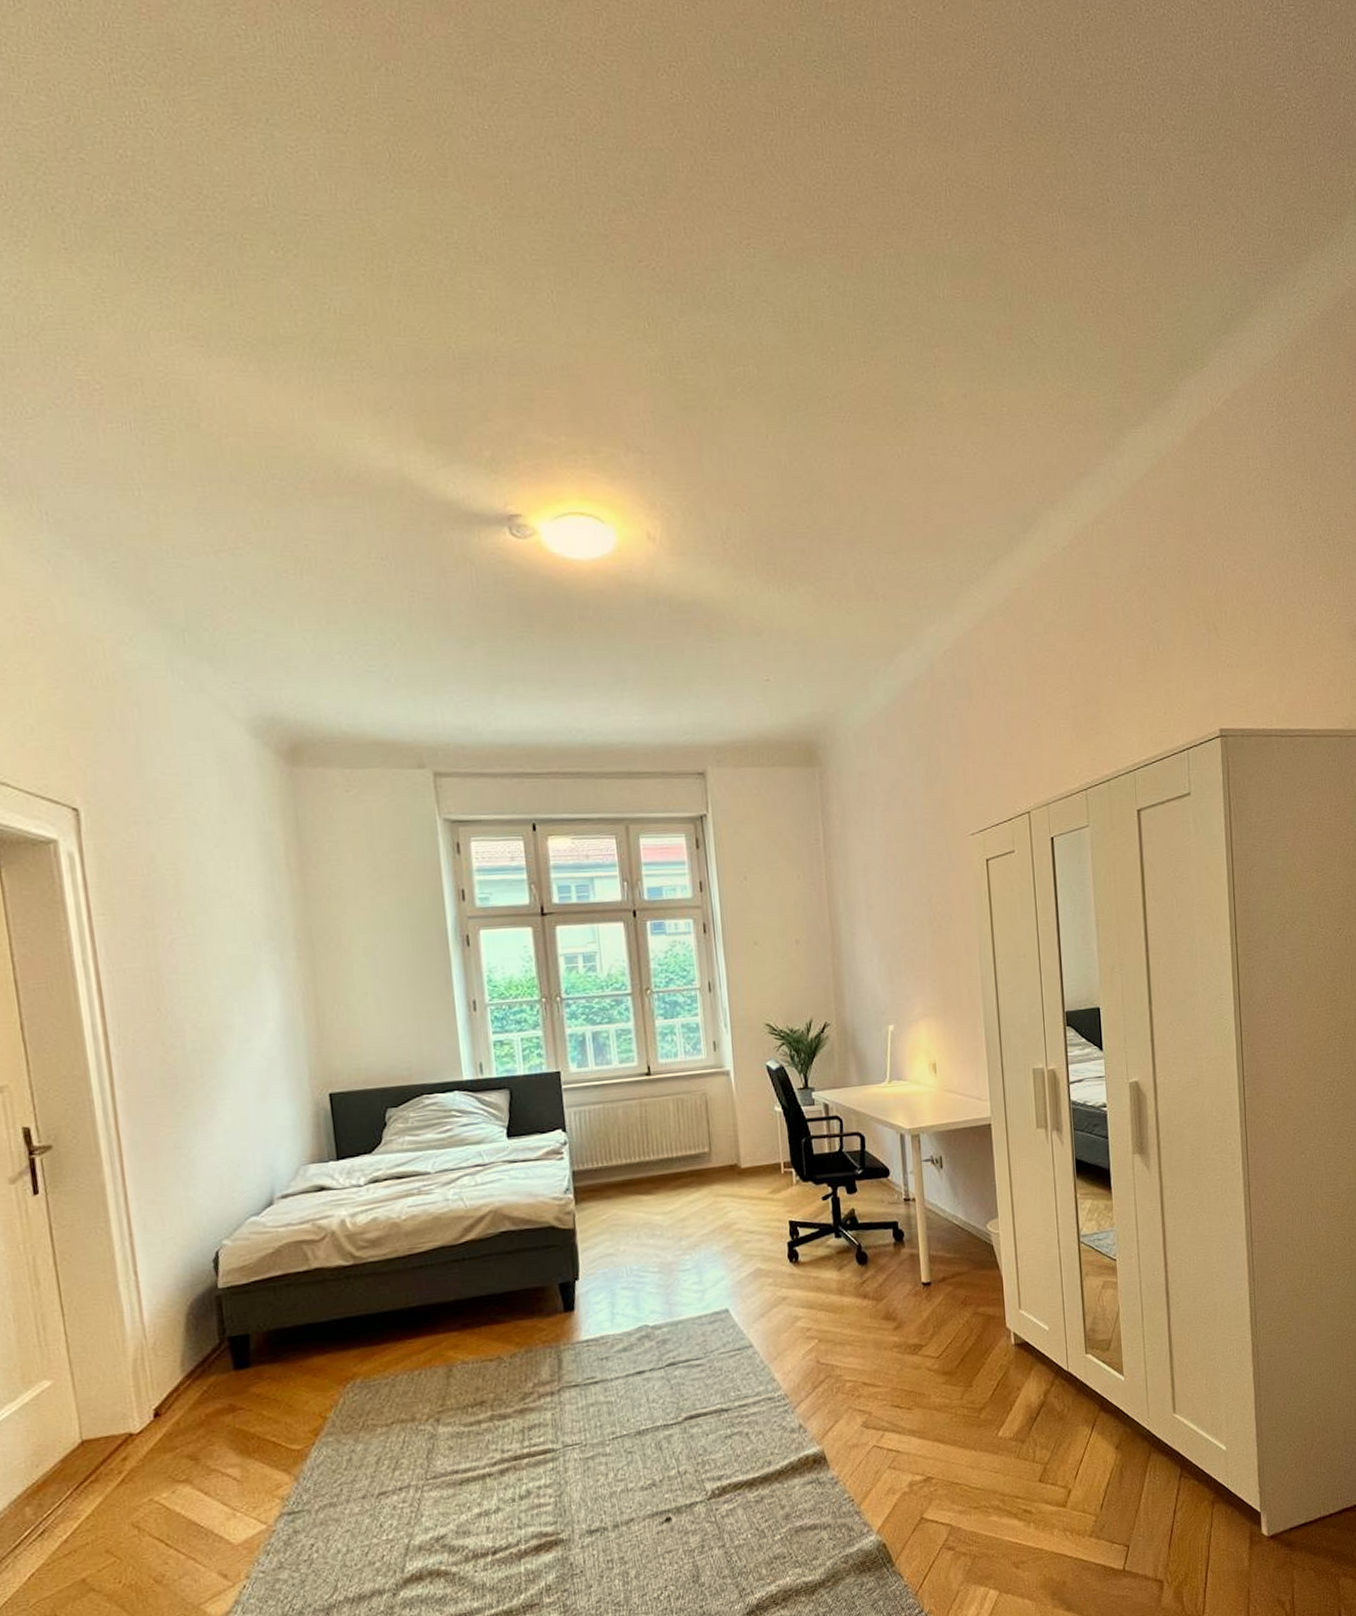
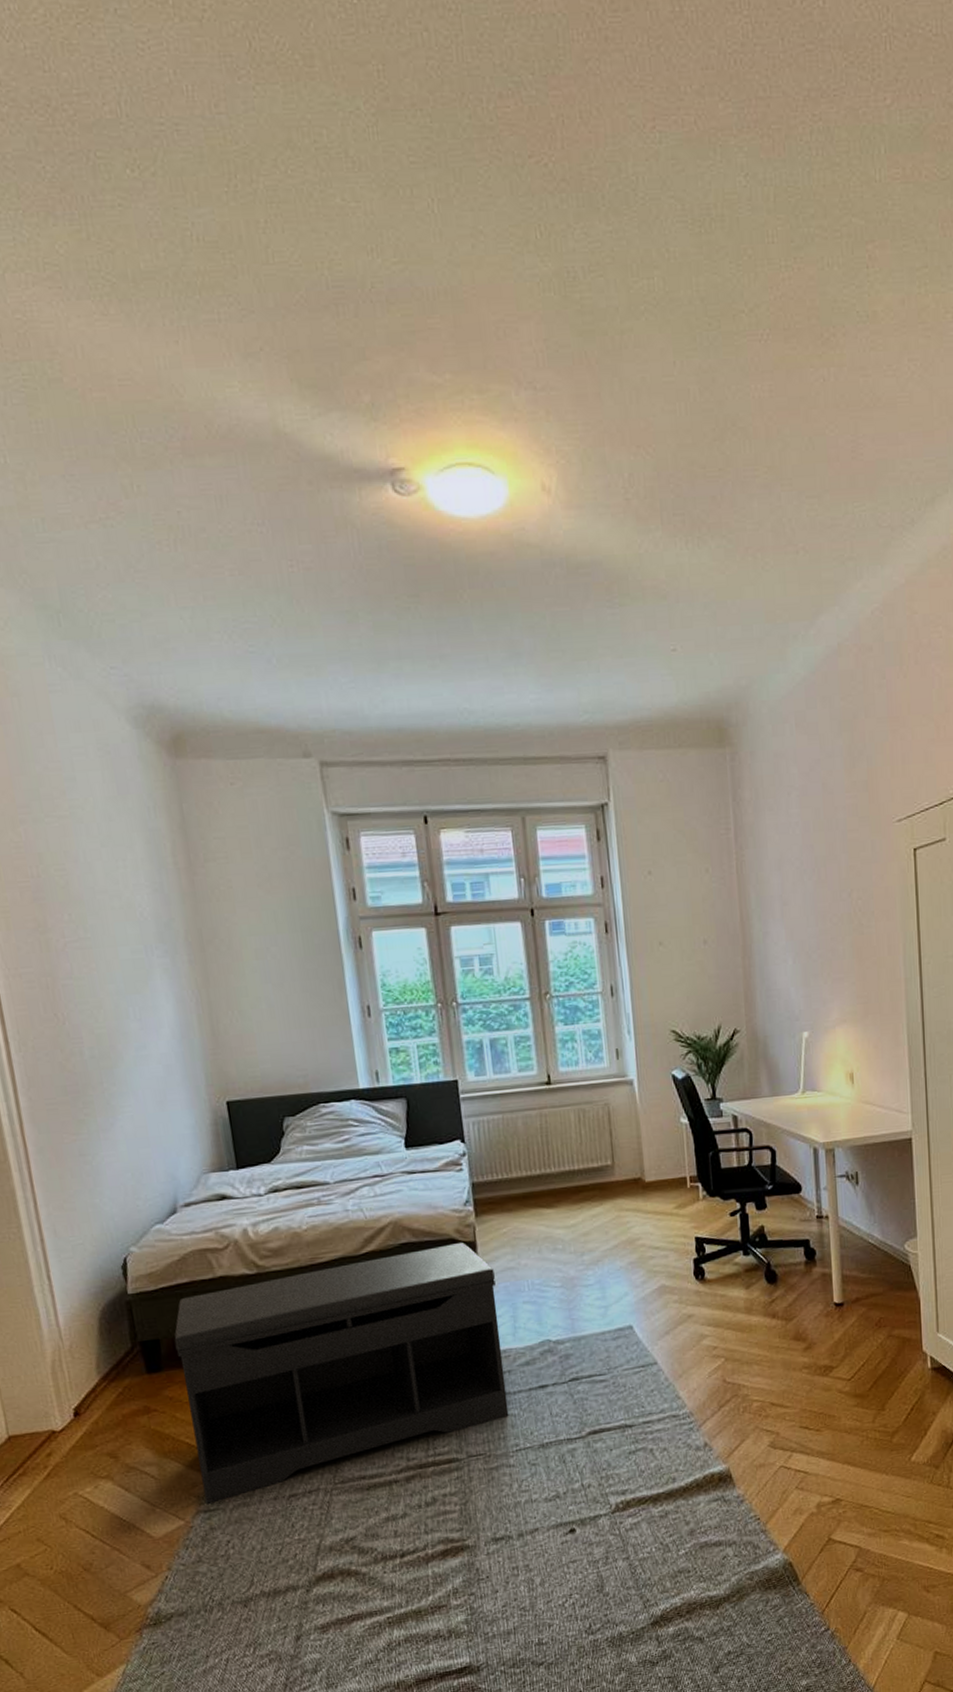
bench: none [264,1229,606,1506] -> present [174,1242,509,1504]

